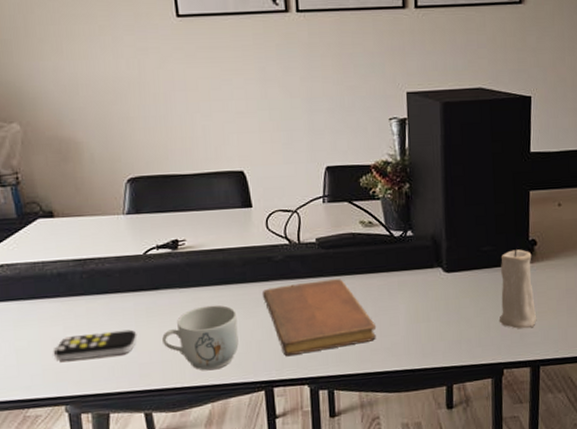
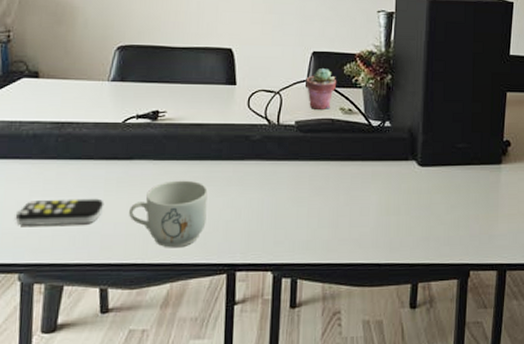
notebook: present [261,279,377,357] -> none [235,164,347,240]
potted succulent: none [322,183,354,225] -> present [306,68,336,109]
candle: present [500,245,537,329] -> none [470,145,507,230]

